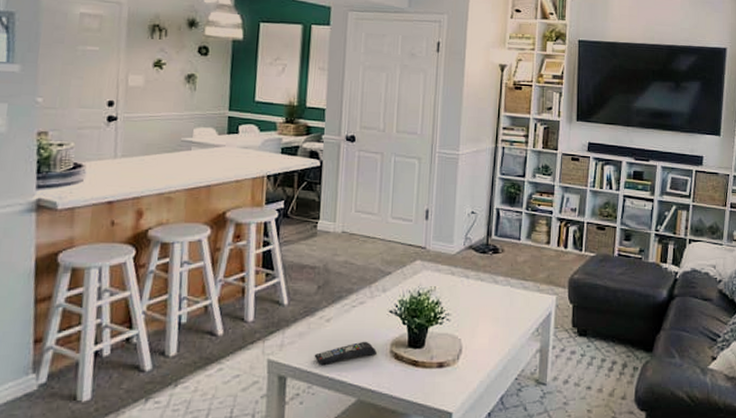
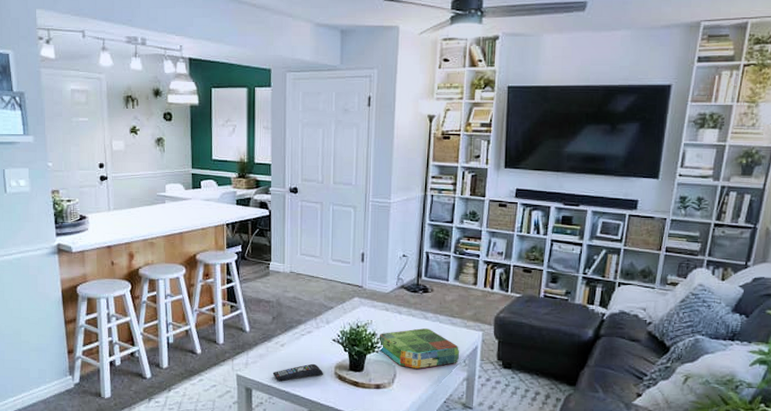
board game: none [441,294,533,341] -> present [377,328,460,369]

